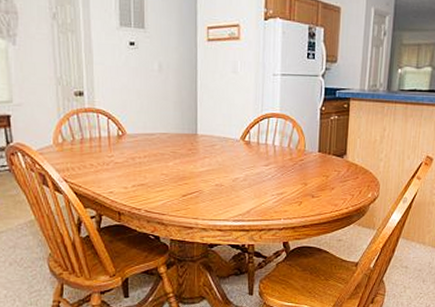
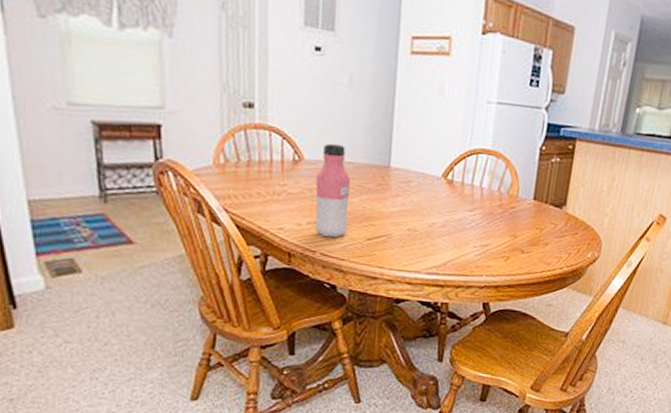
water bottle: none [137,119,167,197] -> present [315,143,351,238]

